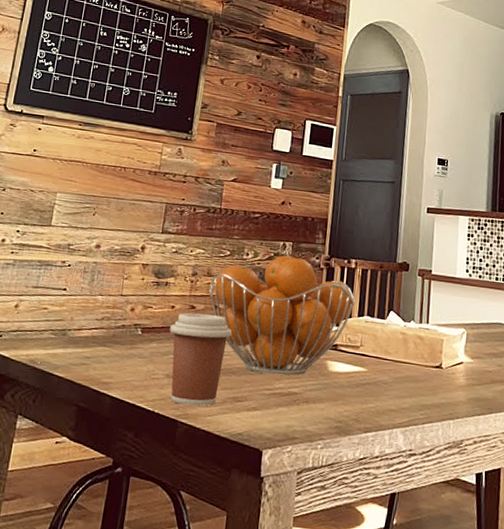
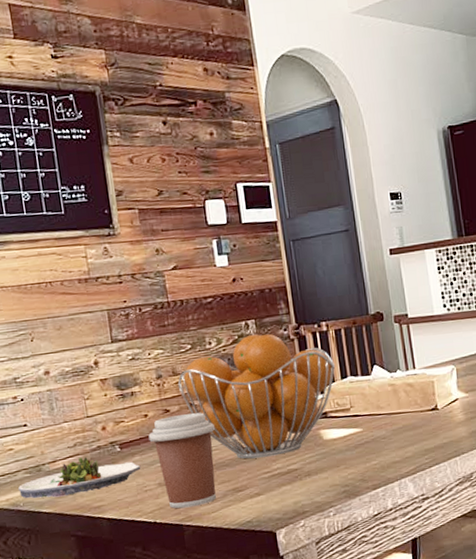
salad plate: none [40,332,156,366] -> present [17,457,141,499]

